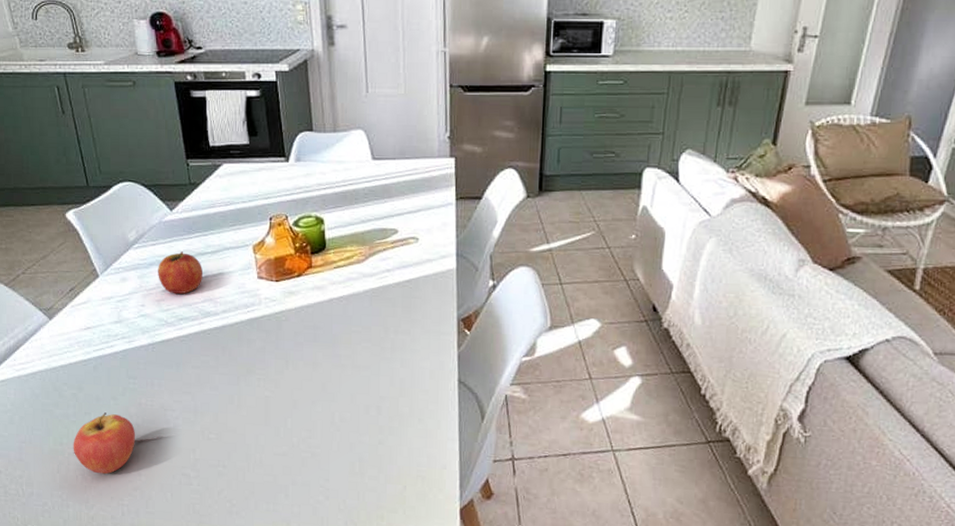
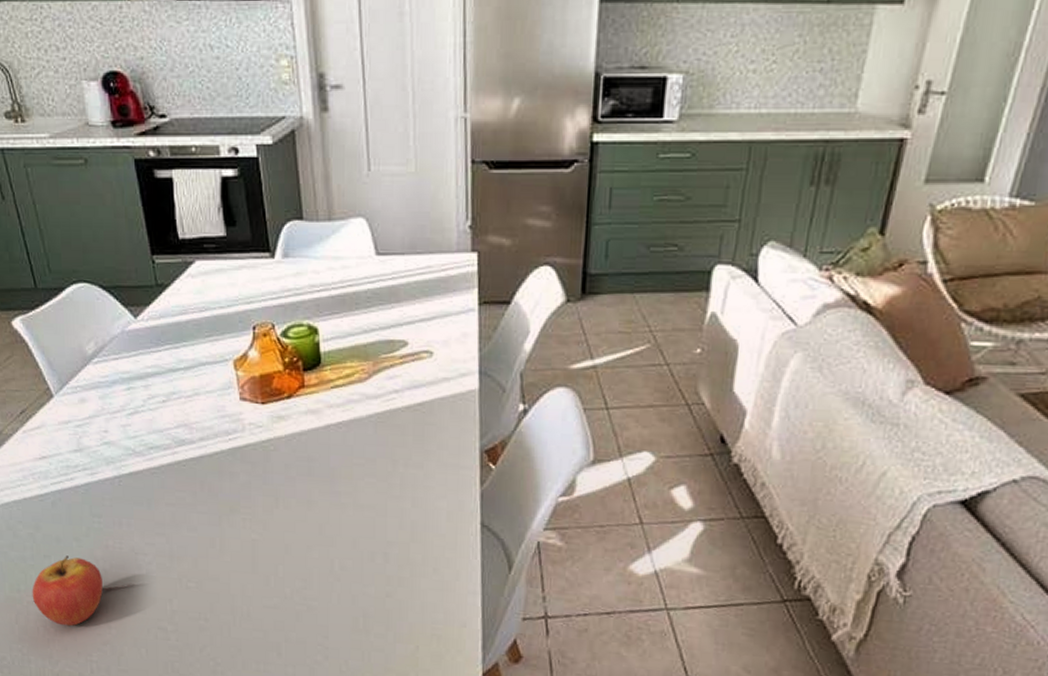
fruit: present [158,251,204,295] -> none [122,367,176,419]

